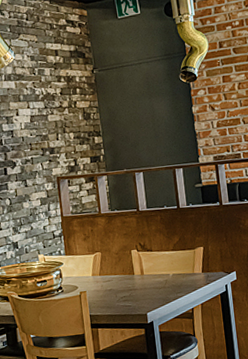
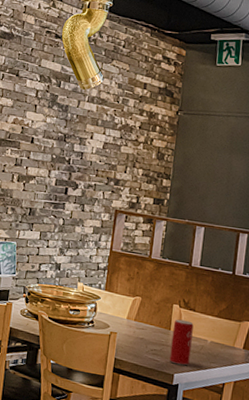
beverage can: none [135,261,158,304] -> present [169,319,194,366]

